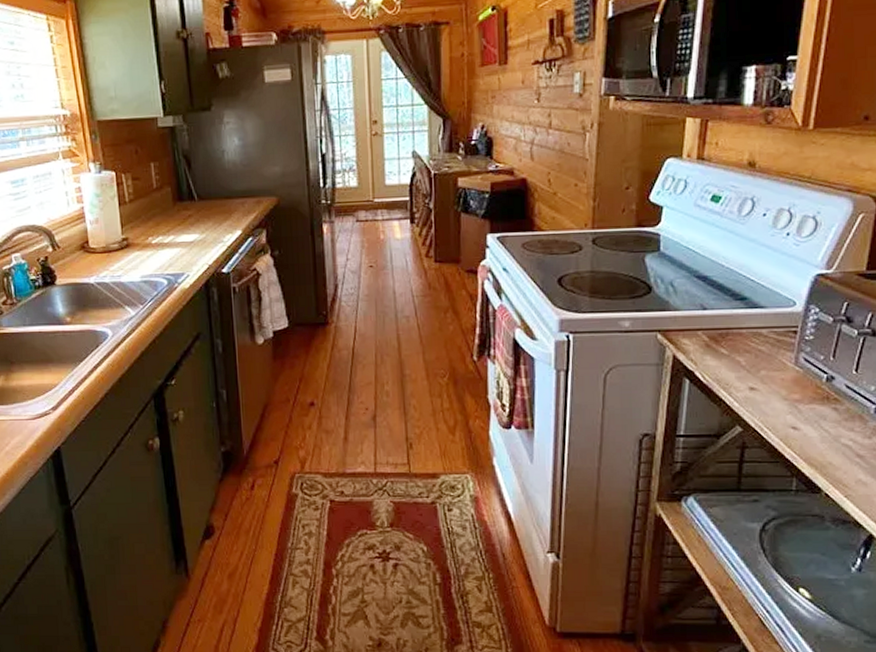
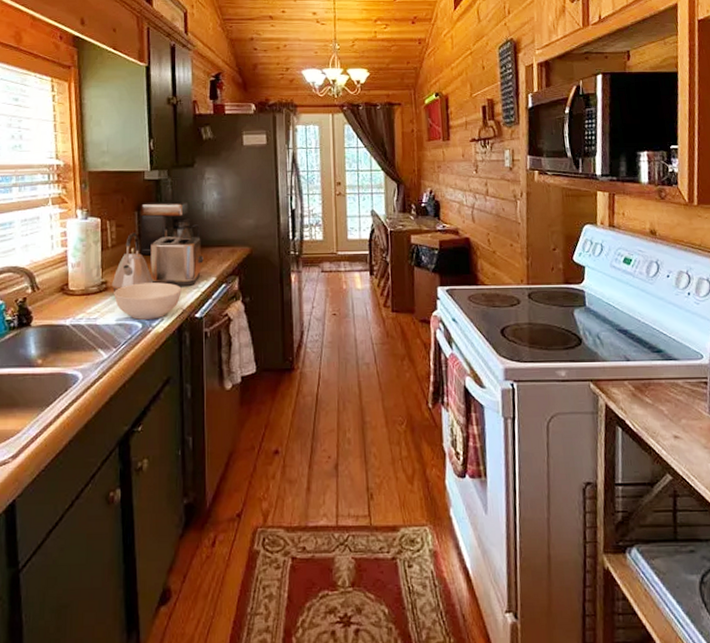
kettle: none [133,185,176,249] -> present [111,232,154,293]
bowl: none [136,237,206,276] -> present [114,282,182,320]
coffee maker: none [155,149,223,210] -> present [139,200,201,256]
toaster: none [170,187,227,241] -> present [150,236,203,286]

